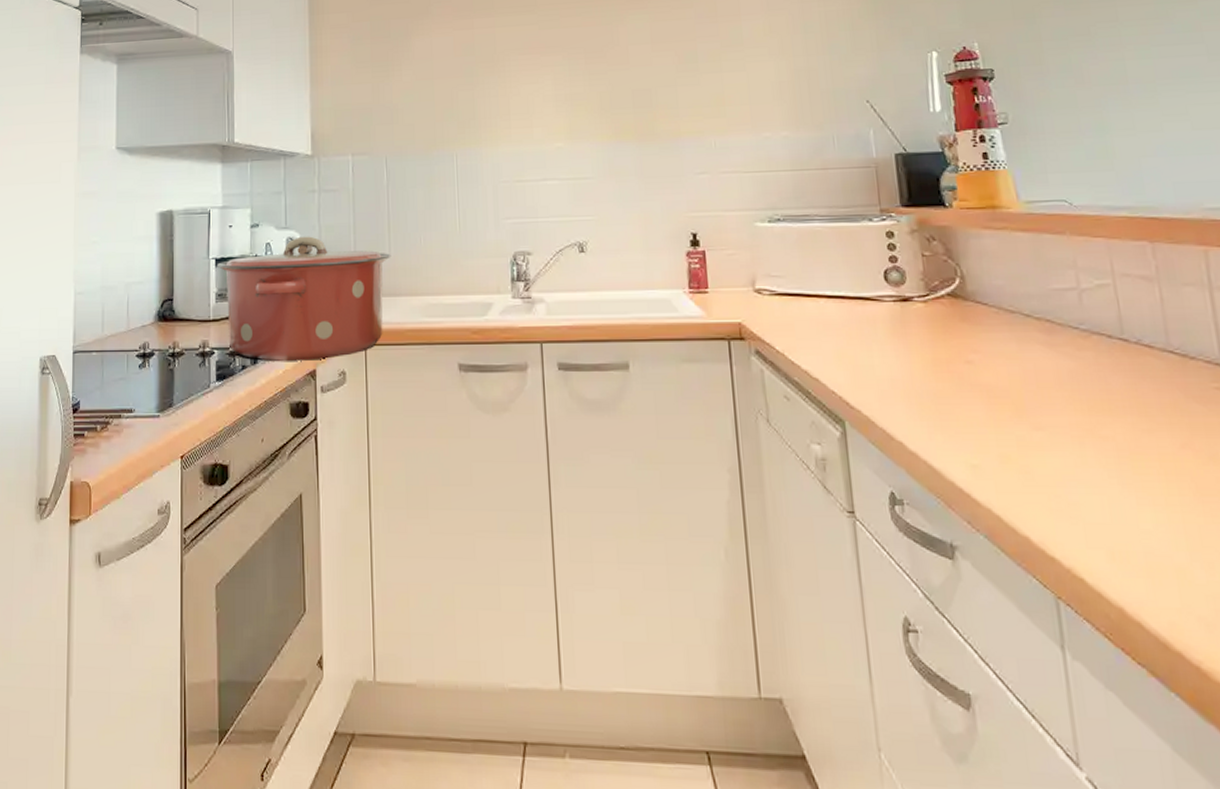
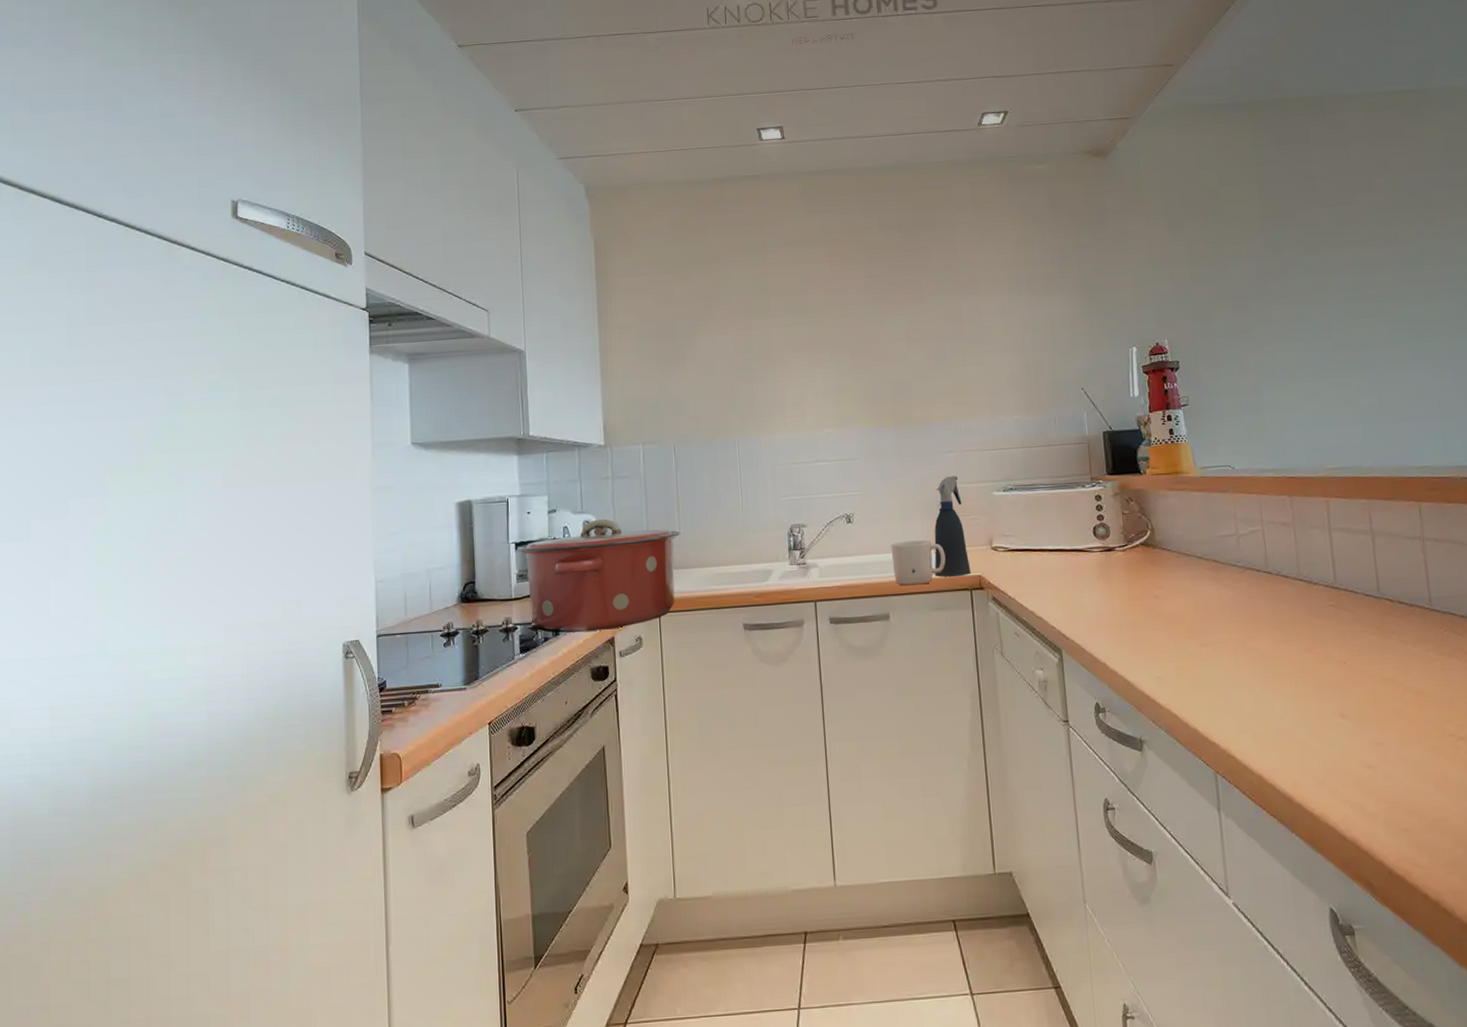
mug: none [631,276,698,330] -> present [891,540,946,586]
spray bottle: none [683,201,729,323] -> present [934,475,971,577]

